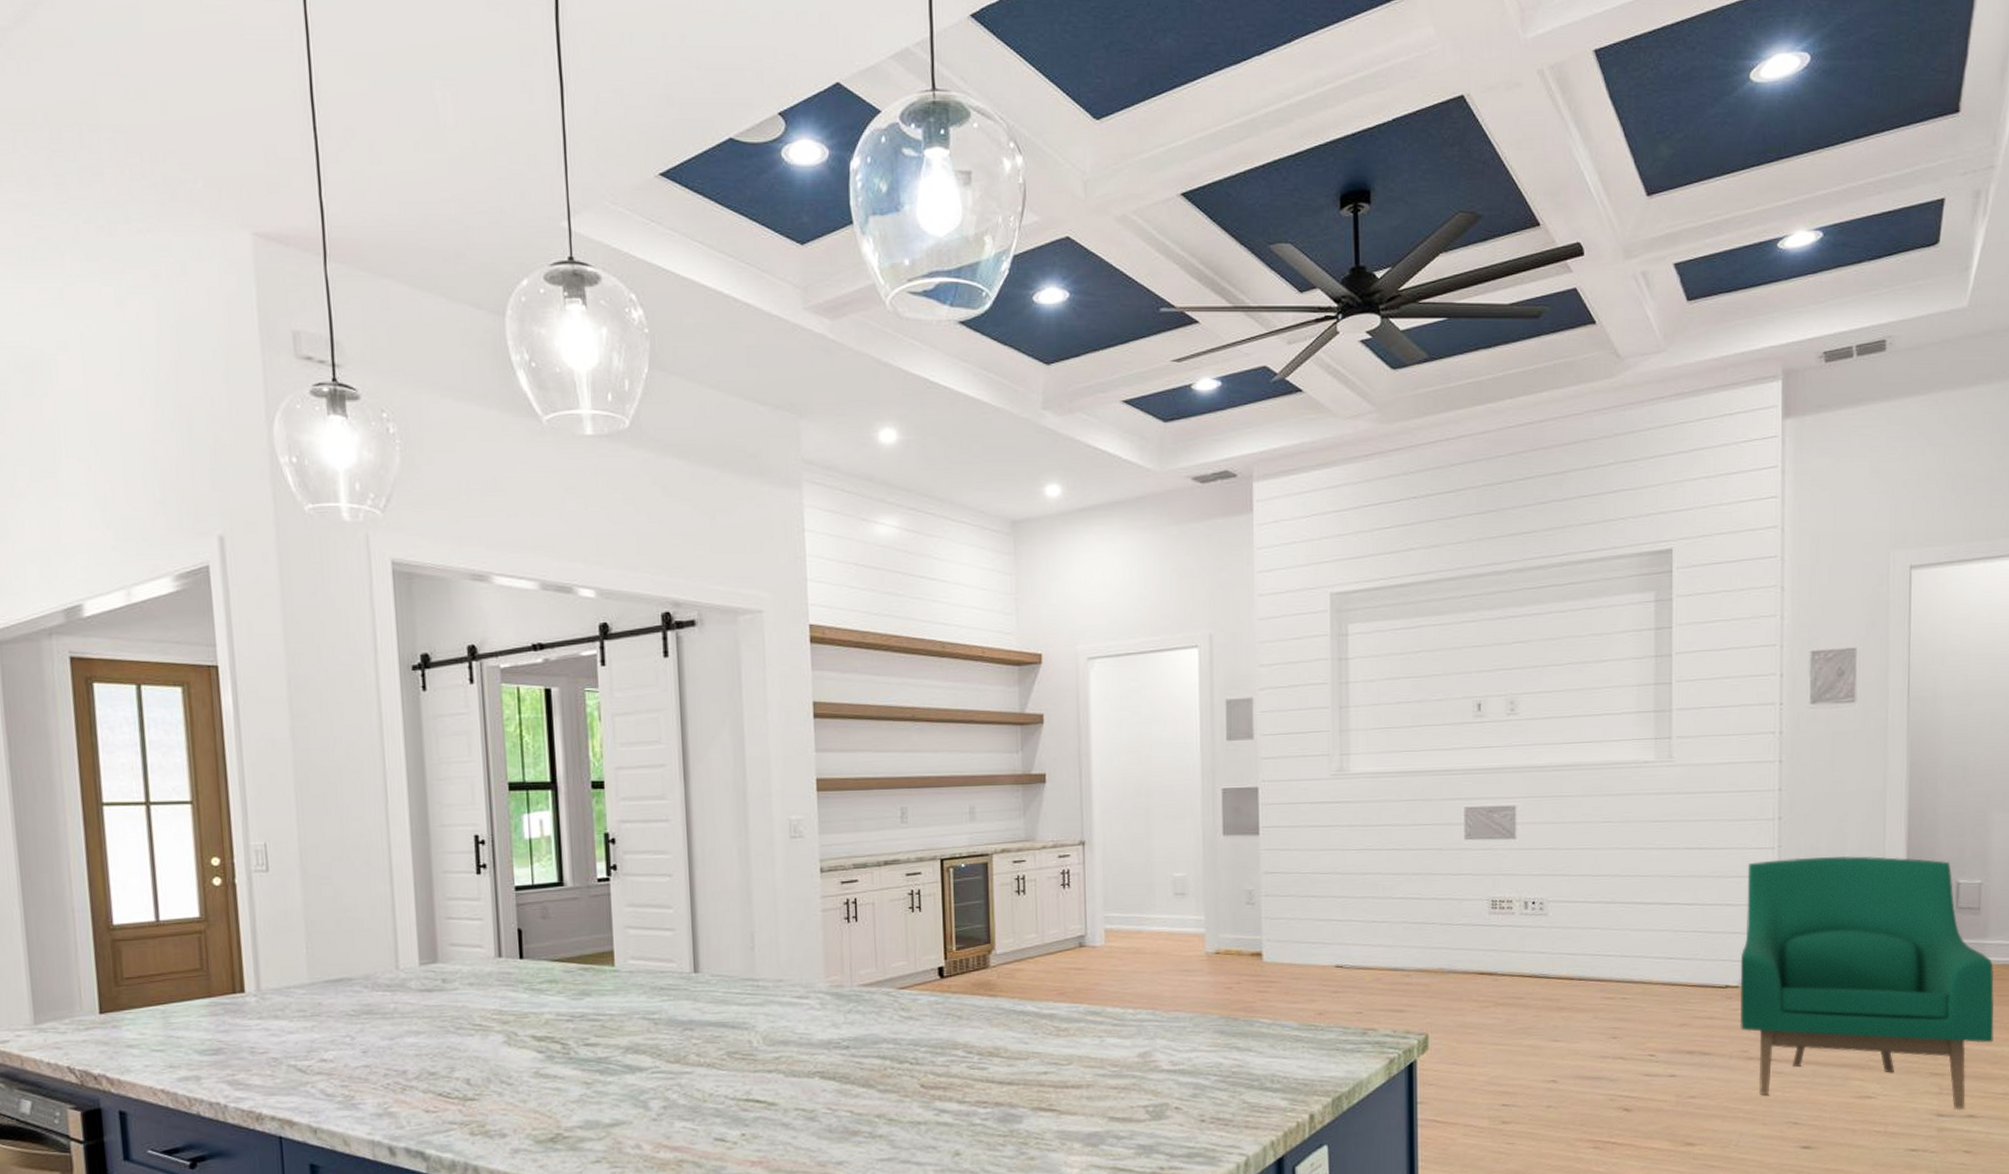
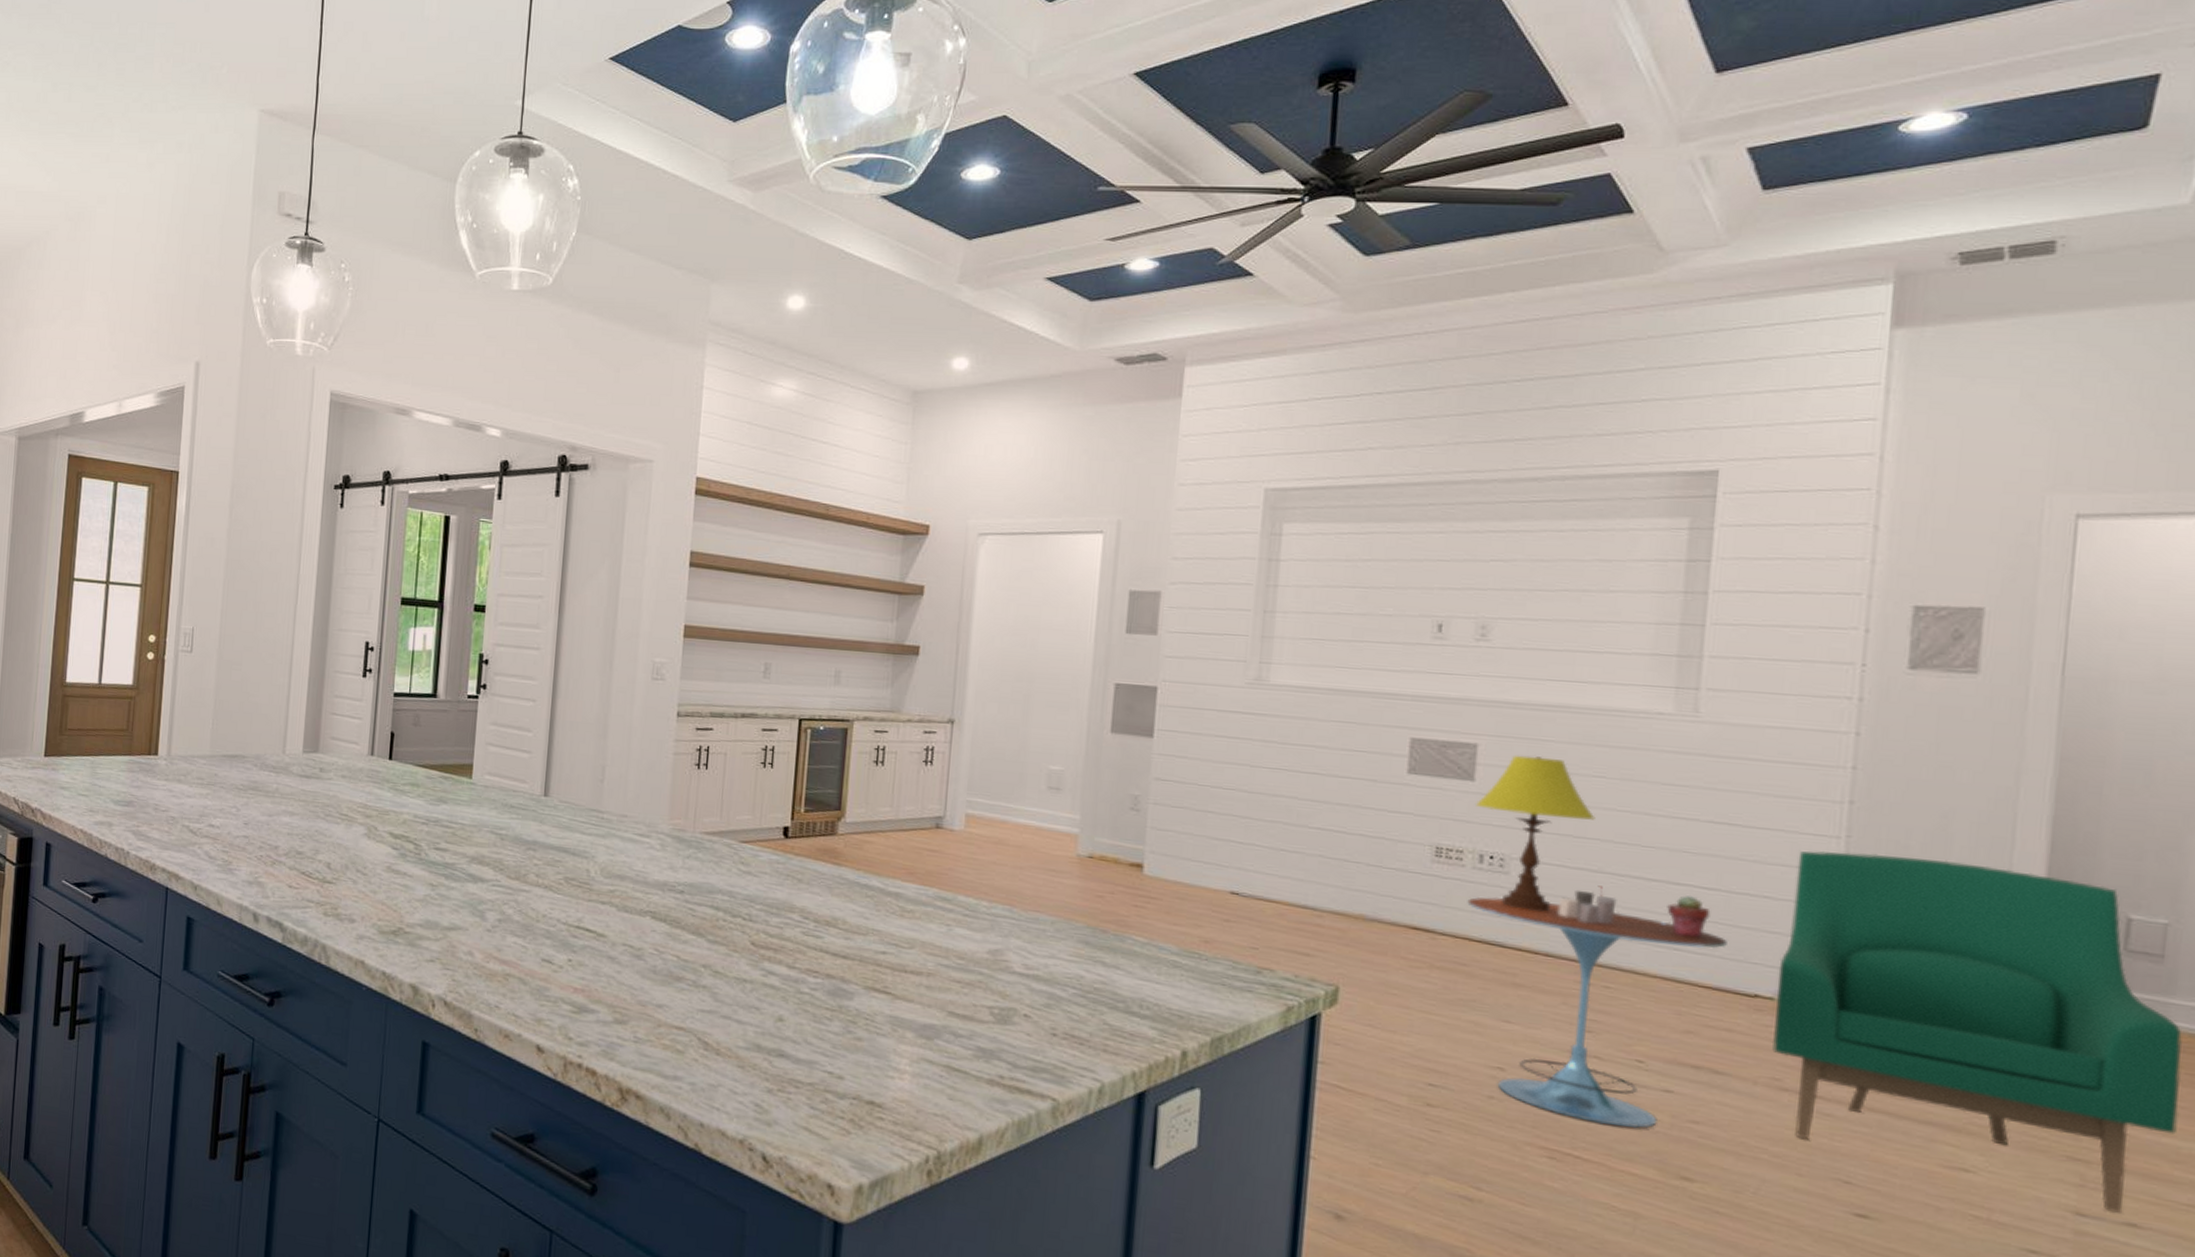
table lamp: none [1518,810,1606,944] -> present [1476,755,1595,912]
side table: none [1518,914,1706,1113] -> present [1467,885,1729,1129]
potted succulent: none [1661,912,1692,947] -> present [1667,895,1711,938]

